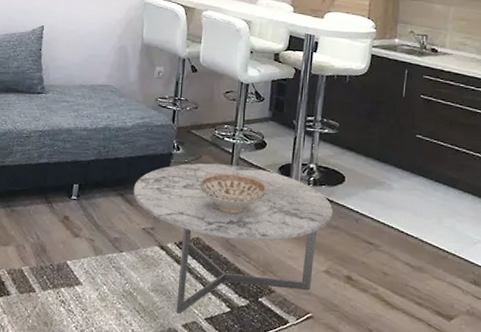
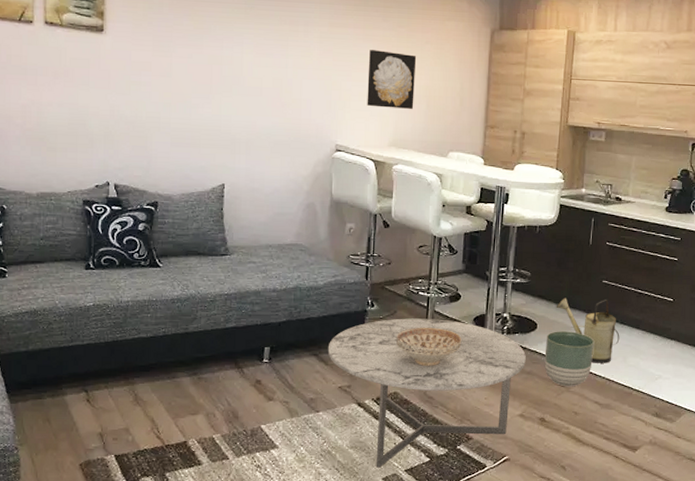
planter: none [352,185,407,246] -> present [544,331,595,387]
watering can: none [365,151,435,223] -> present [556,297,620,363]

